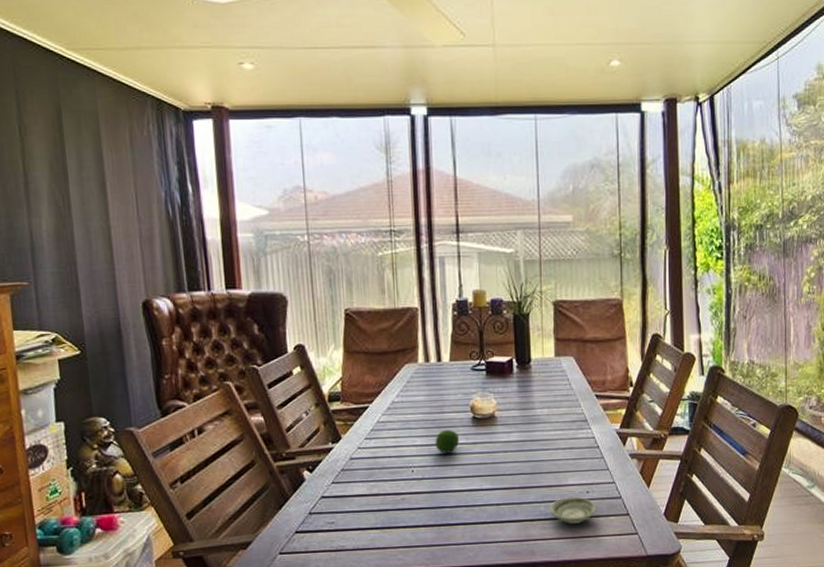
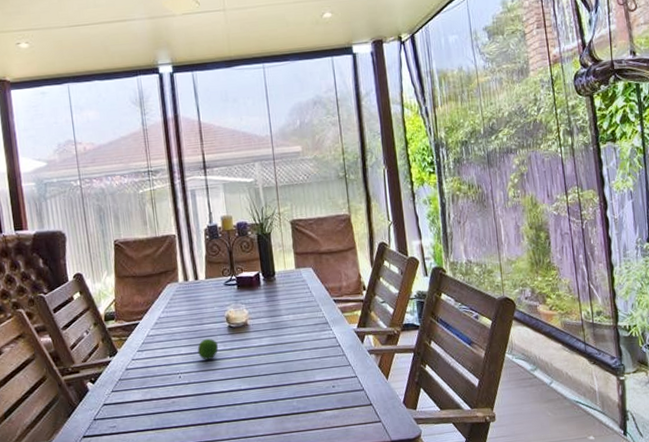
saucer: present [550,496,597,524] -> none [301,391,343,416]

